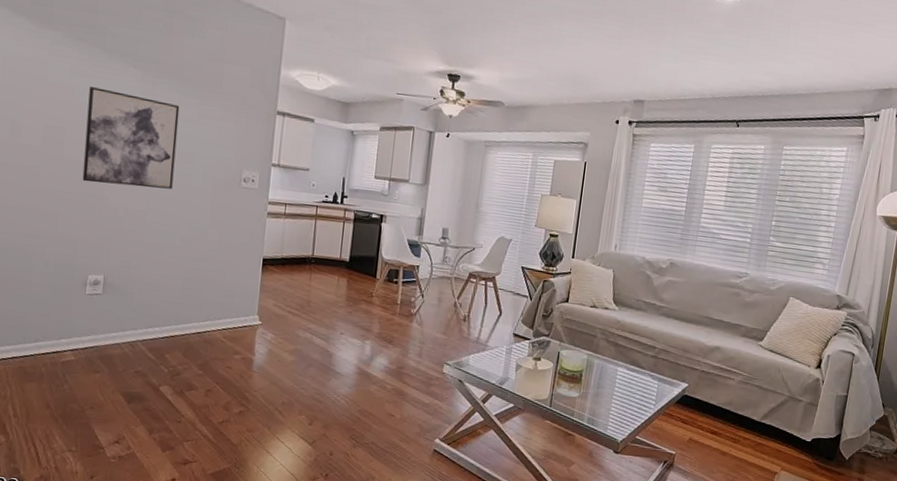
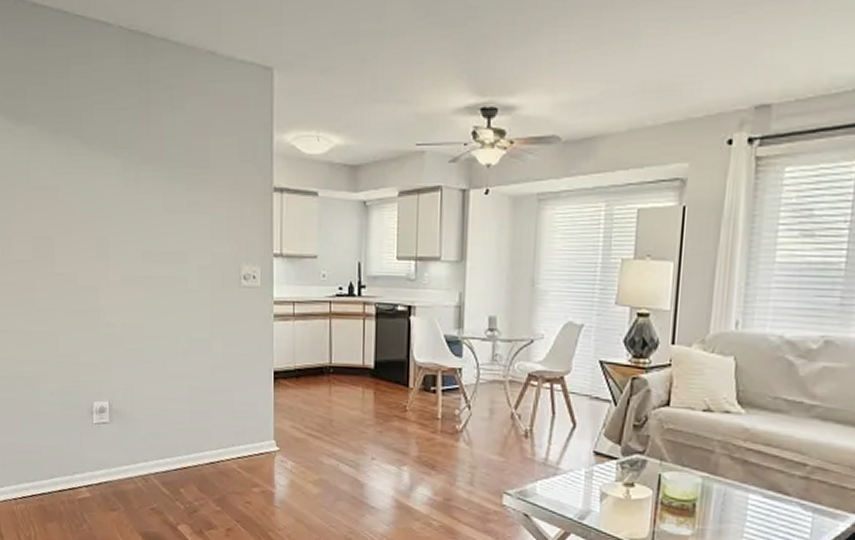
wall art: present [82,87,180,189] -> none [72,186,168,297]

